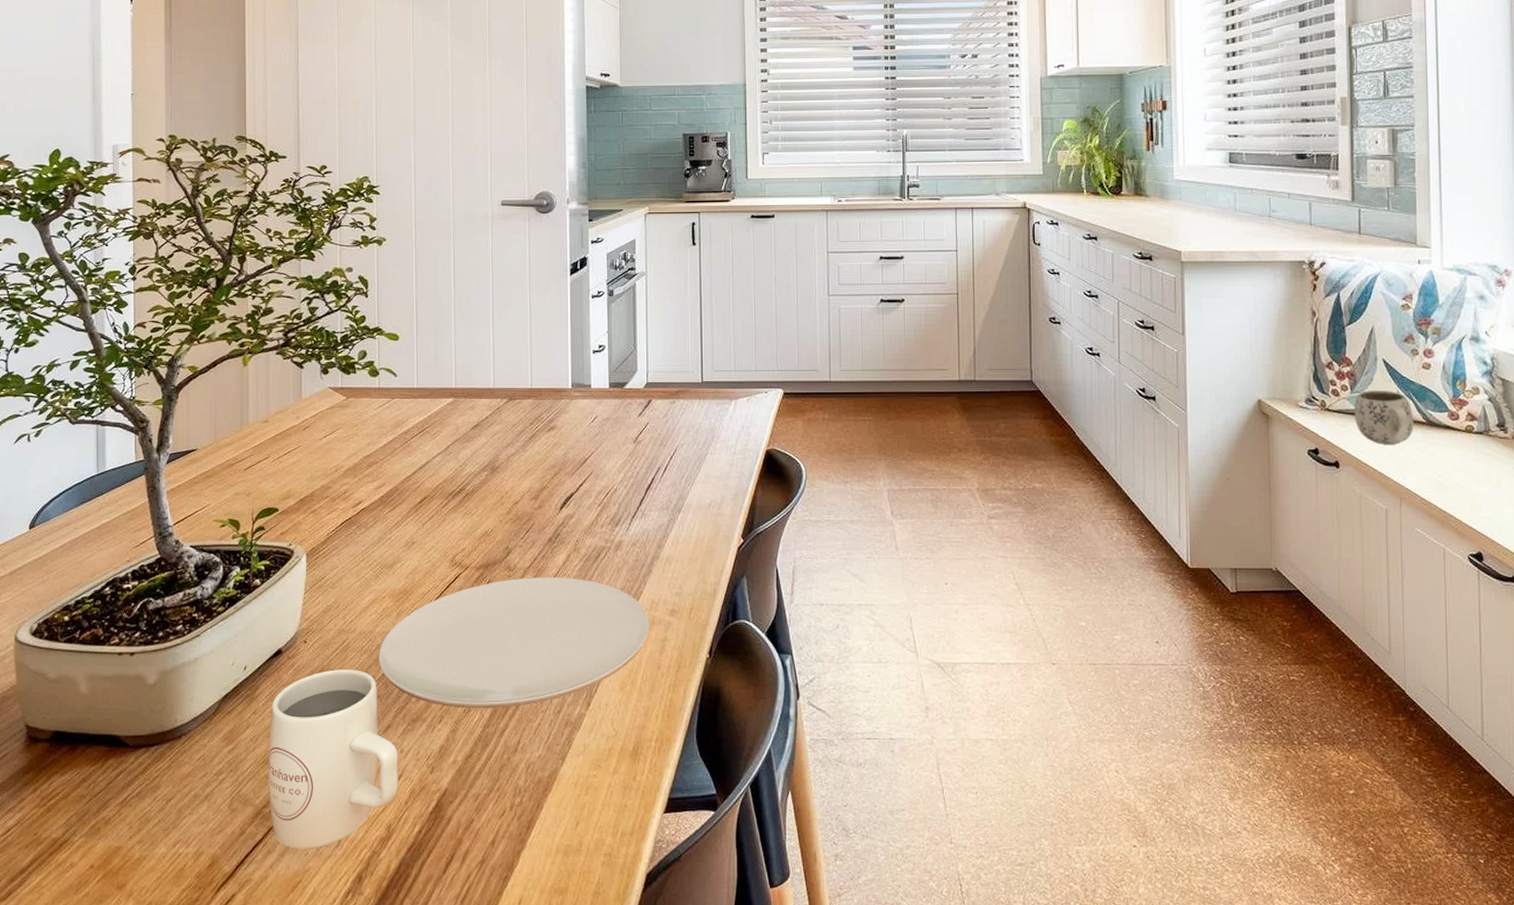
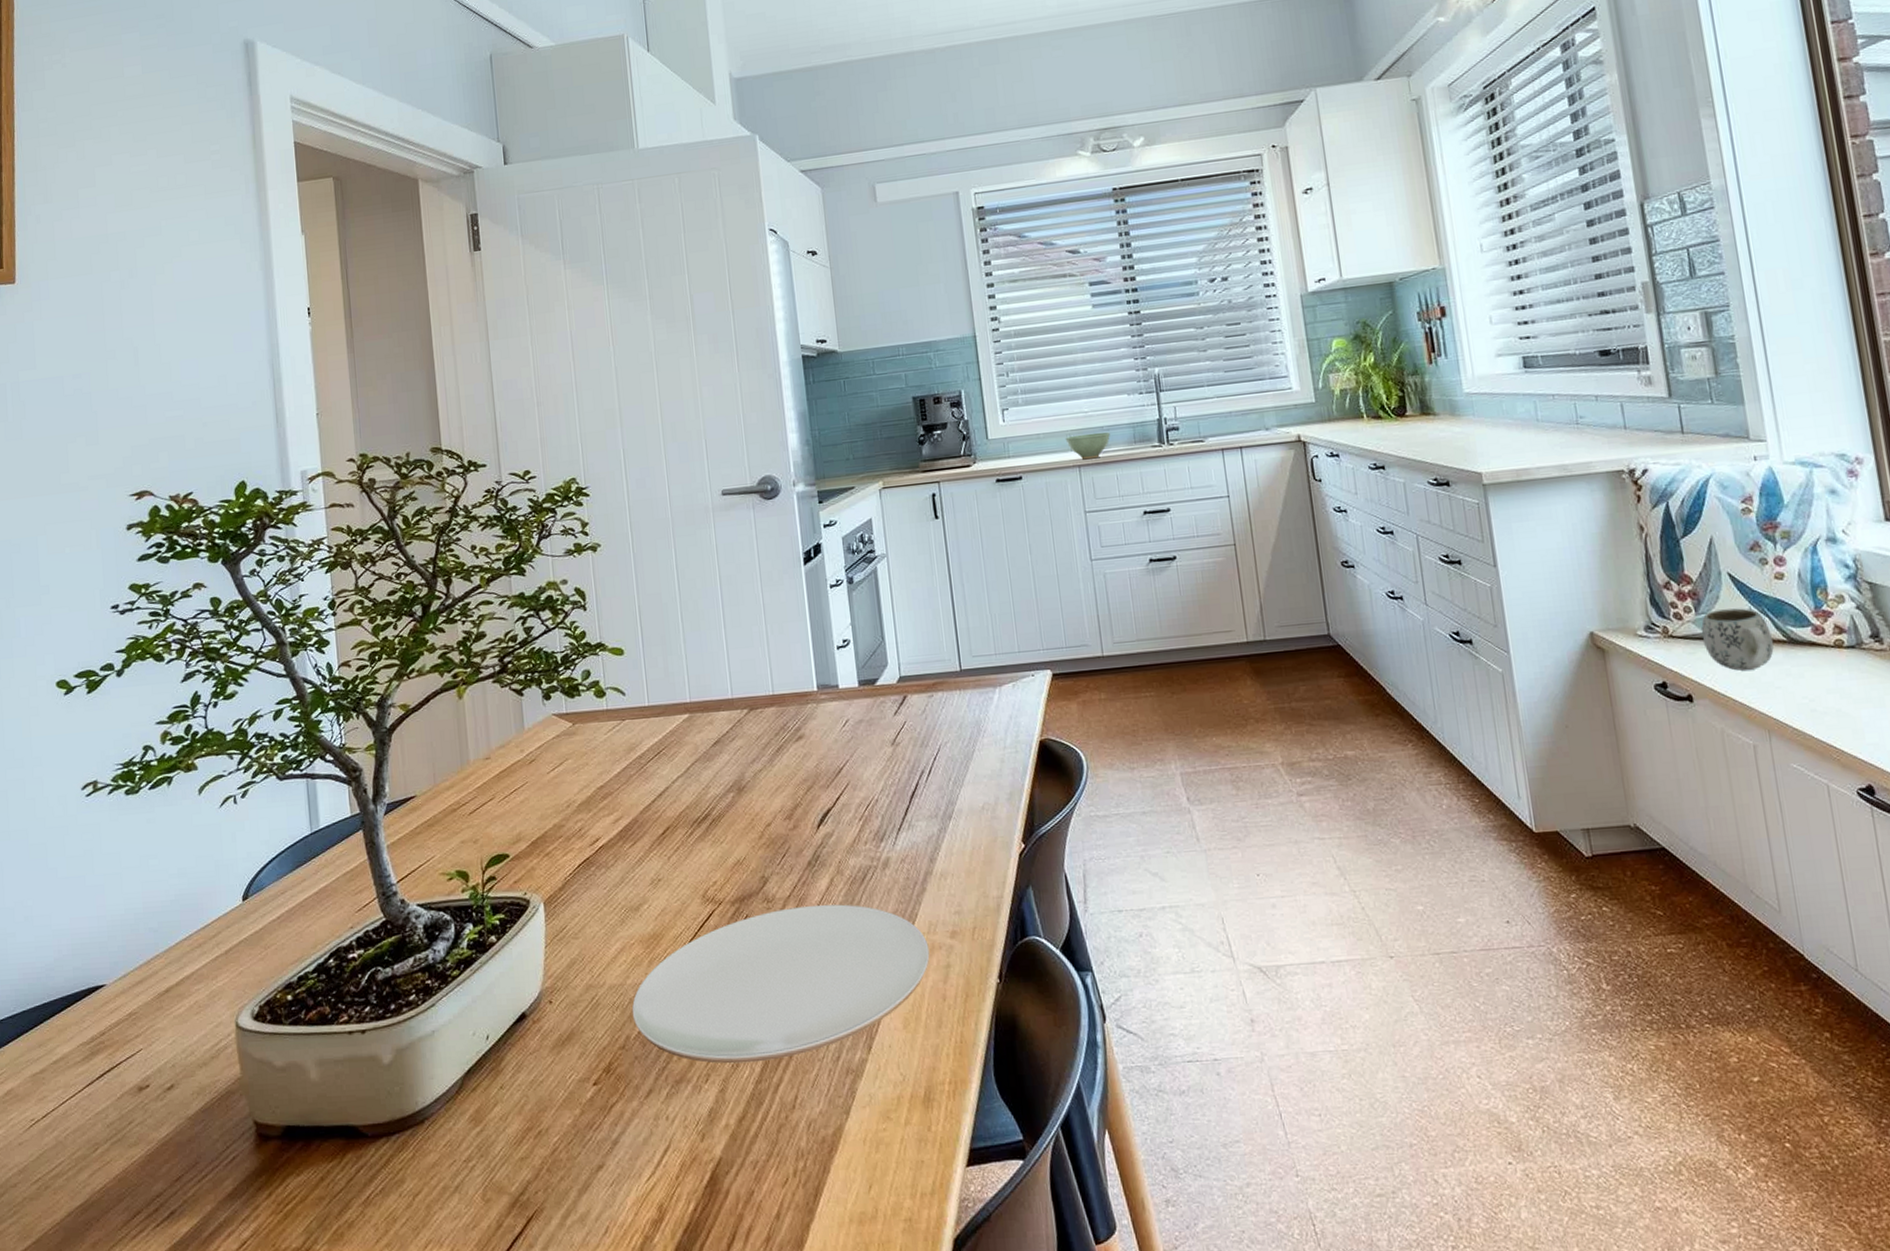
mug: present [267,669,399,850] -> none [519,1029,668,1241]
bowl: none [817,182,857,206] -> present [1065,432,1110,460]

